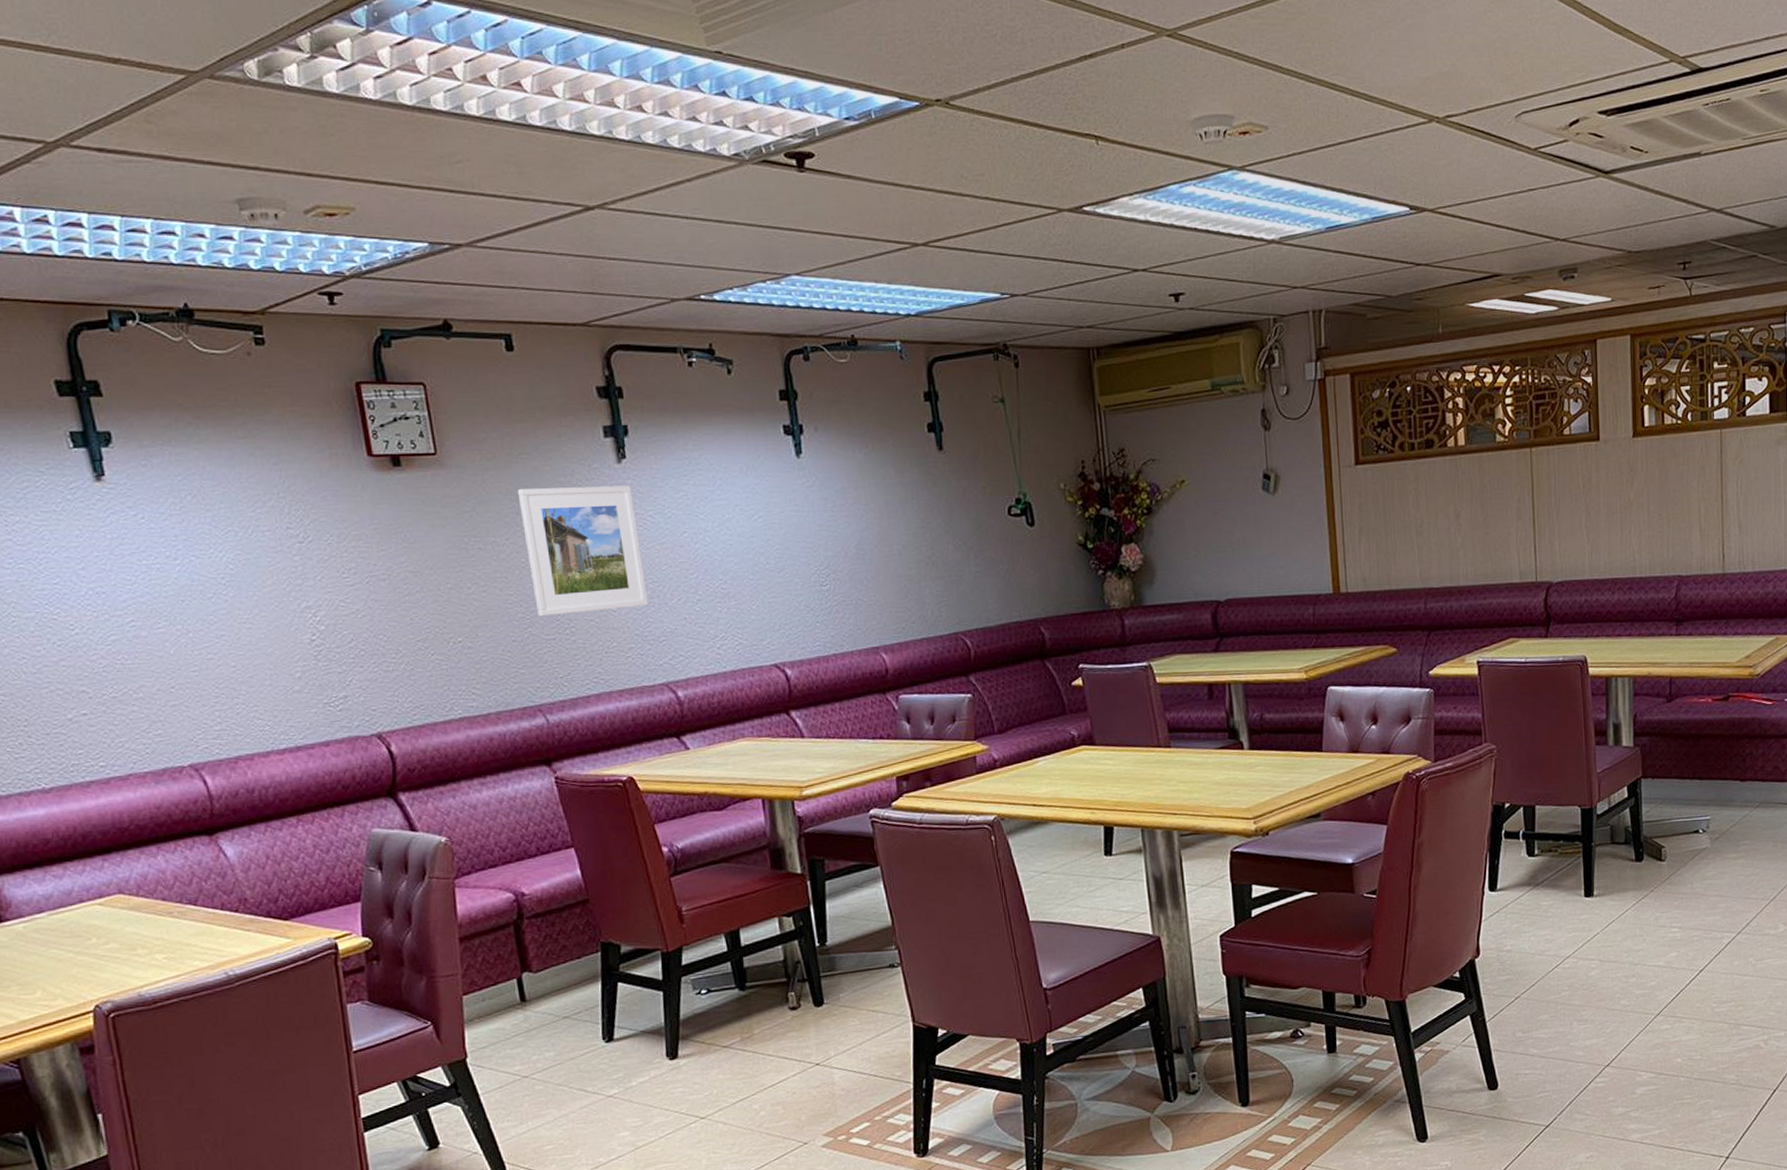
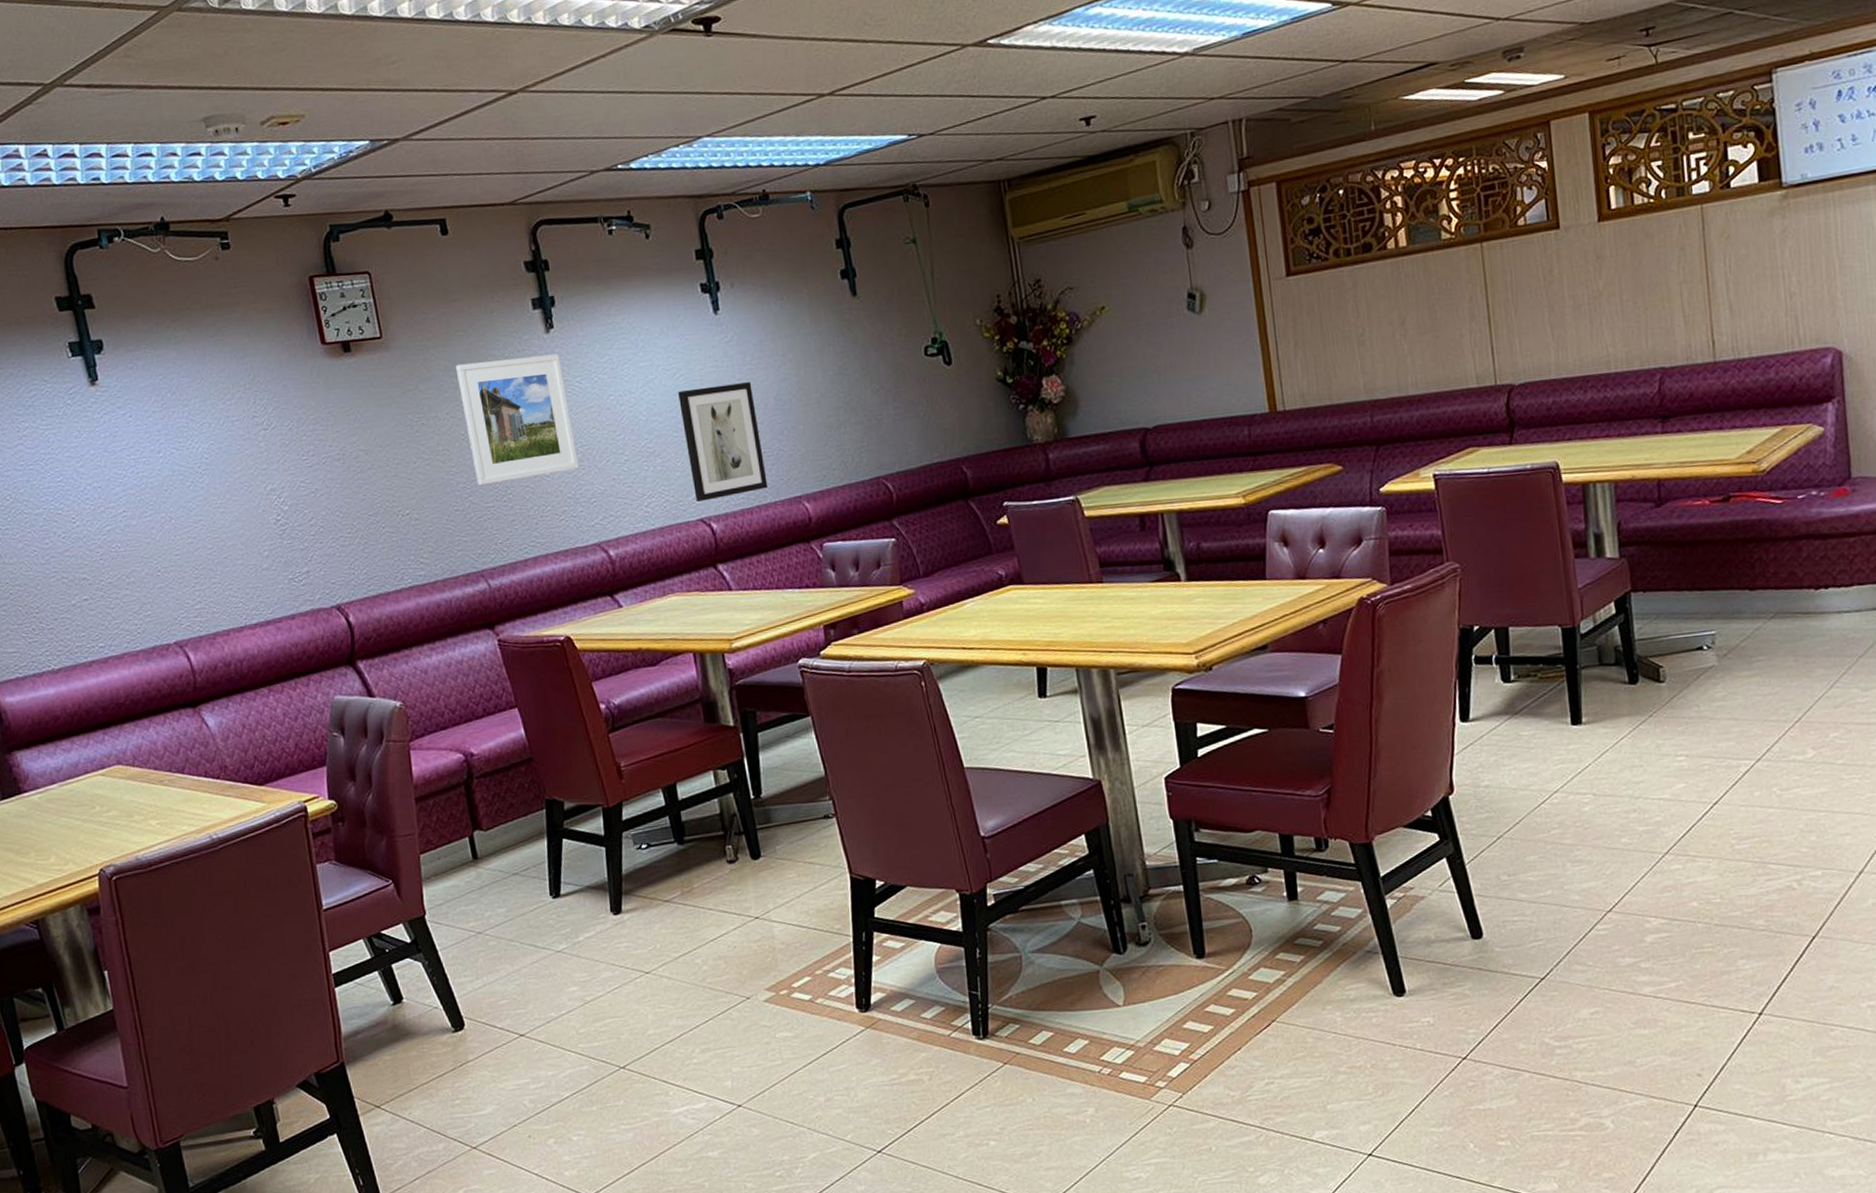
wall art: none [756,529,845,646] -> present [678,382,768,502]

